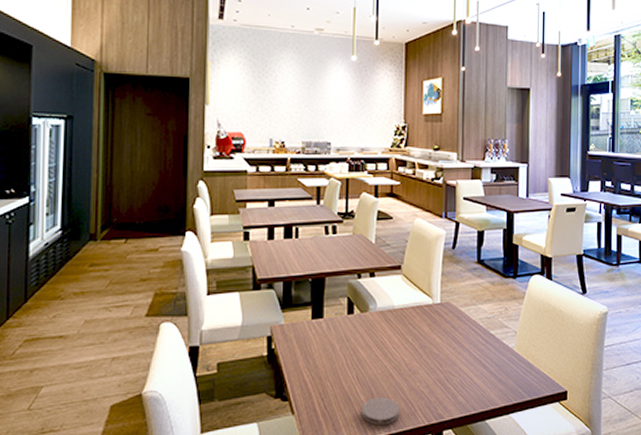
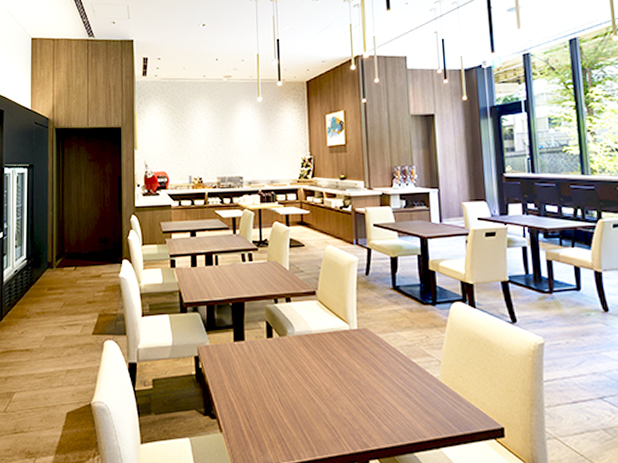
coaster: present [361,397,400,425] -> none [285,421,324,449]

